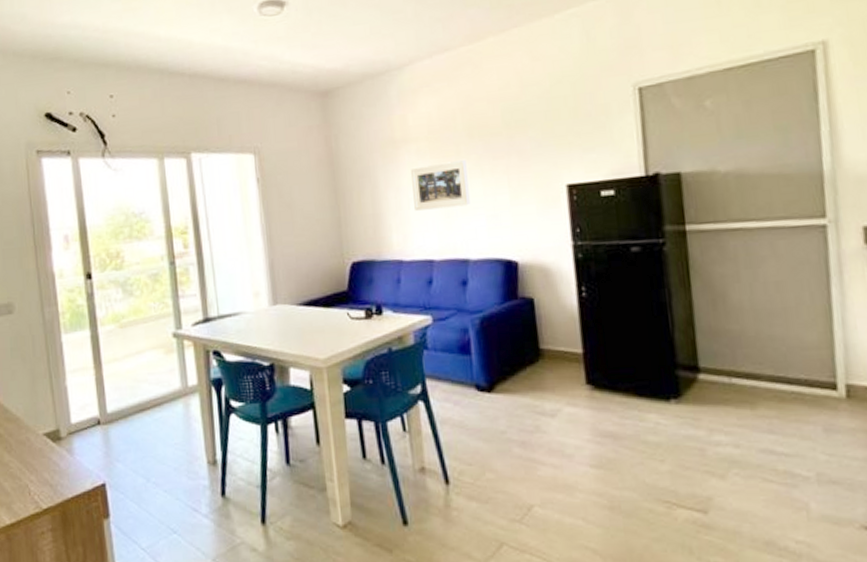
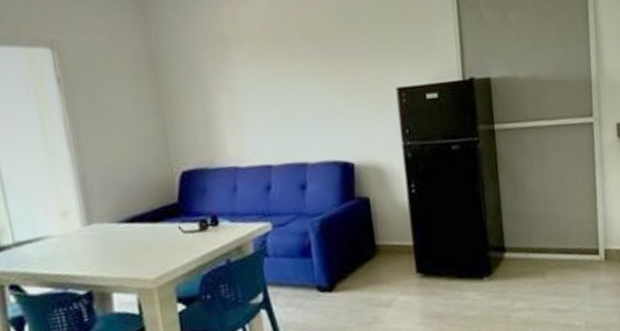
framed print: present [411,159,470,211] -> none [244,60,307,114]

